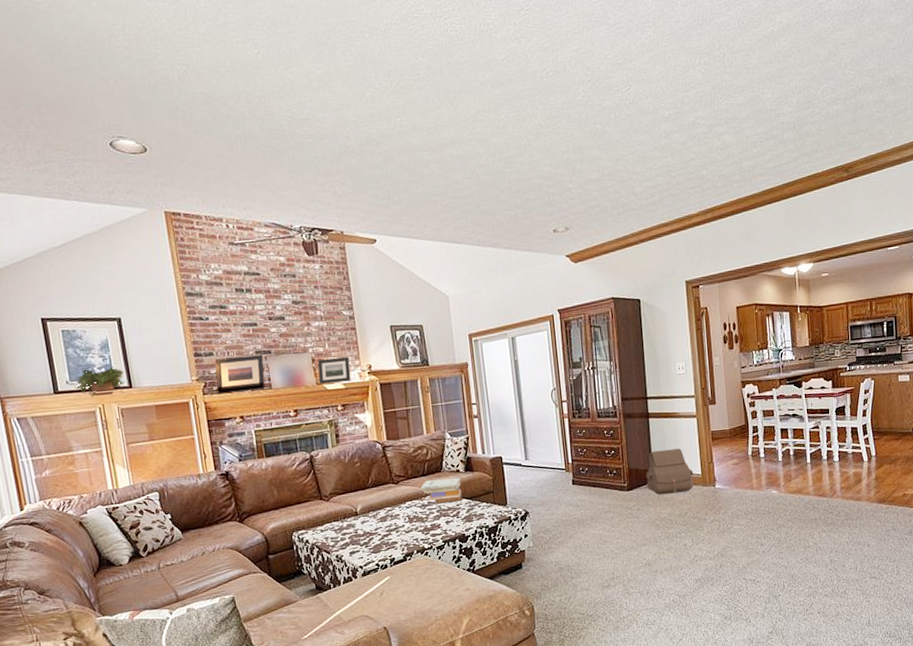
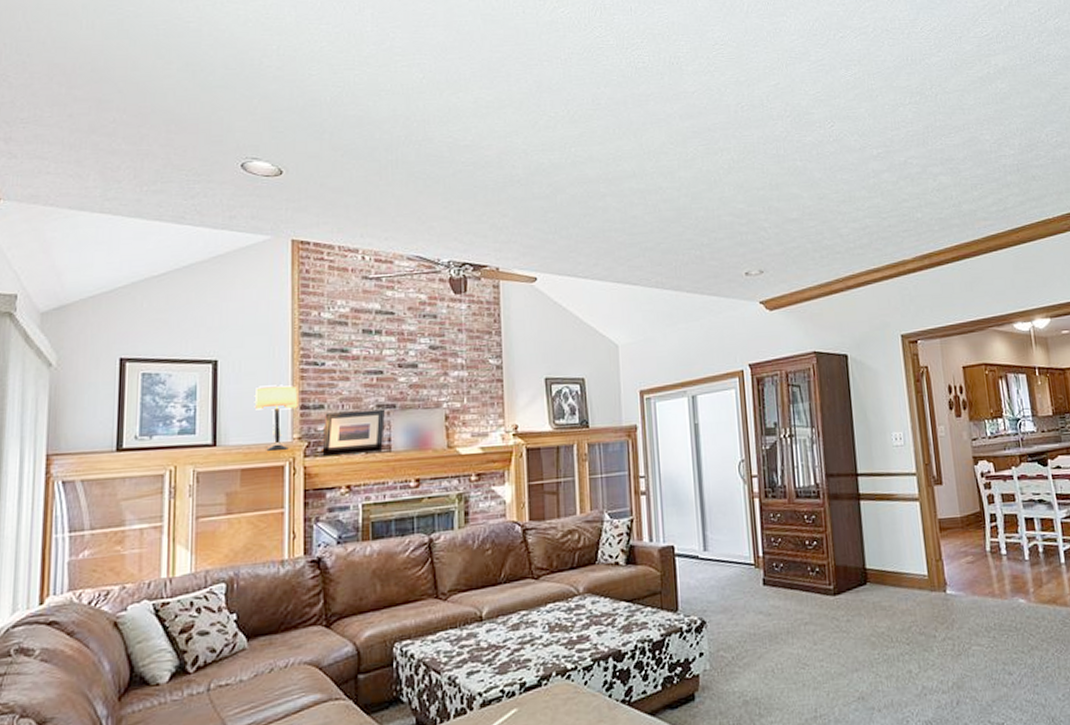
potted plant: present [75,366,125,397] -> none [145,419,209,457]
table lamp: none [156,337,192,392] -> present [255,385,298,452]
picture frame: present [318,357,351,384] -> none [451,415,492,448]
books: present [421,477,463,504] -> none [567,572,621,608]
satchel: present [646,448,694,494] -> none [857,540,918,601]

